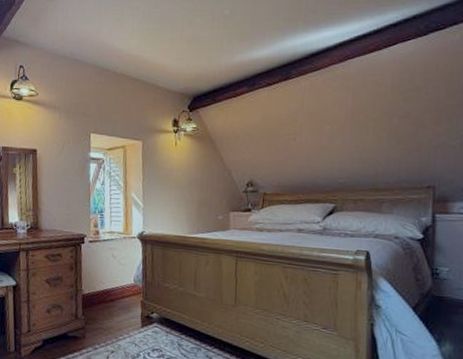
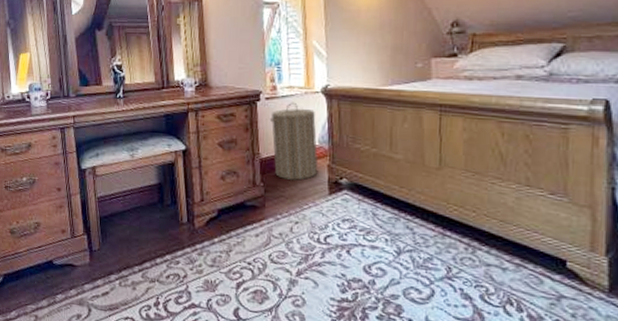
laundry hamper: none [91,245,133,315] -> present [269,102,318,181]

